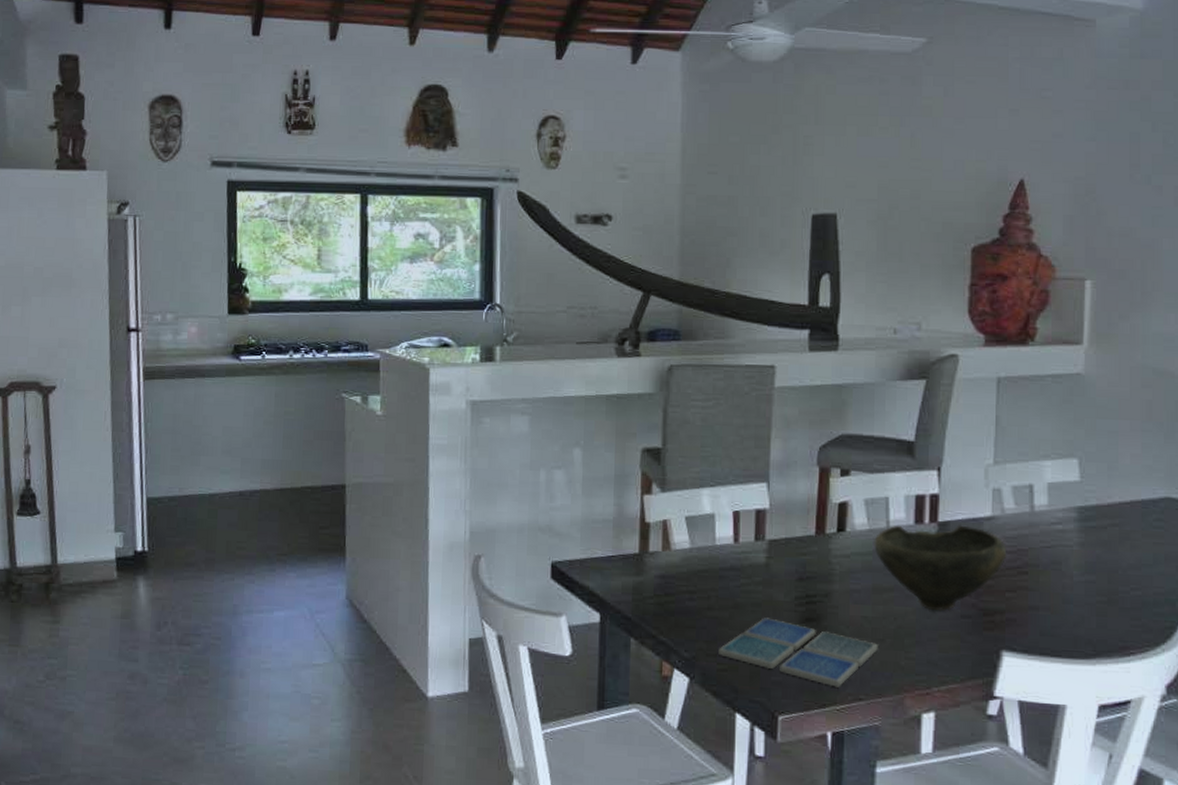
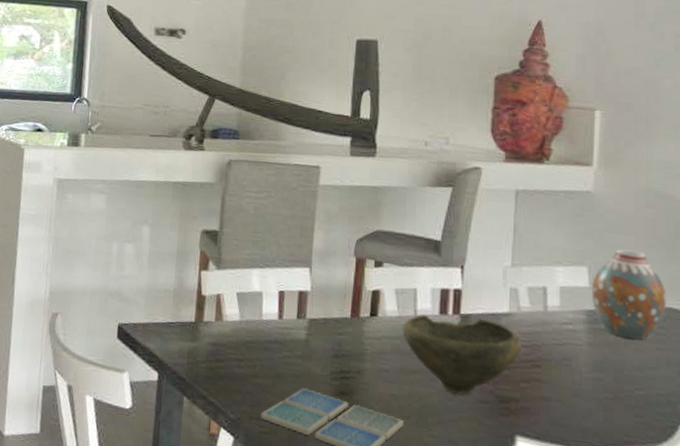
vase: none [1082,436,1165,536] -> present [591,249,667,340]

